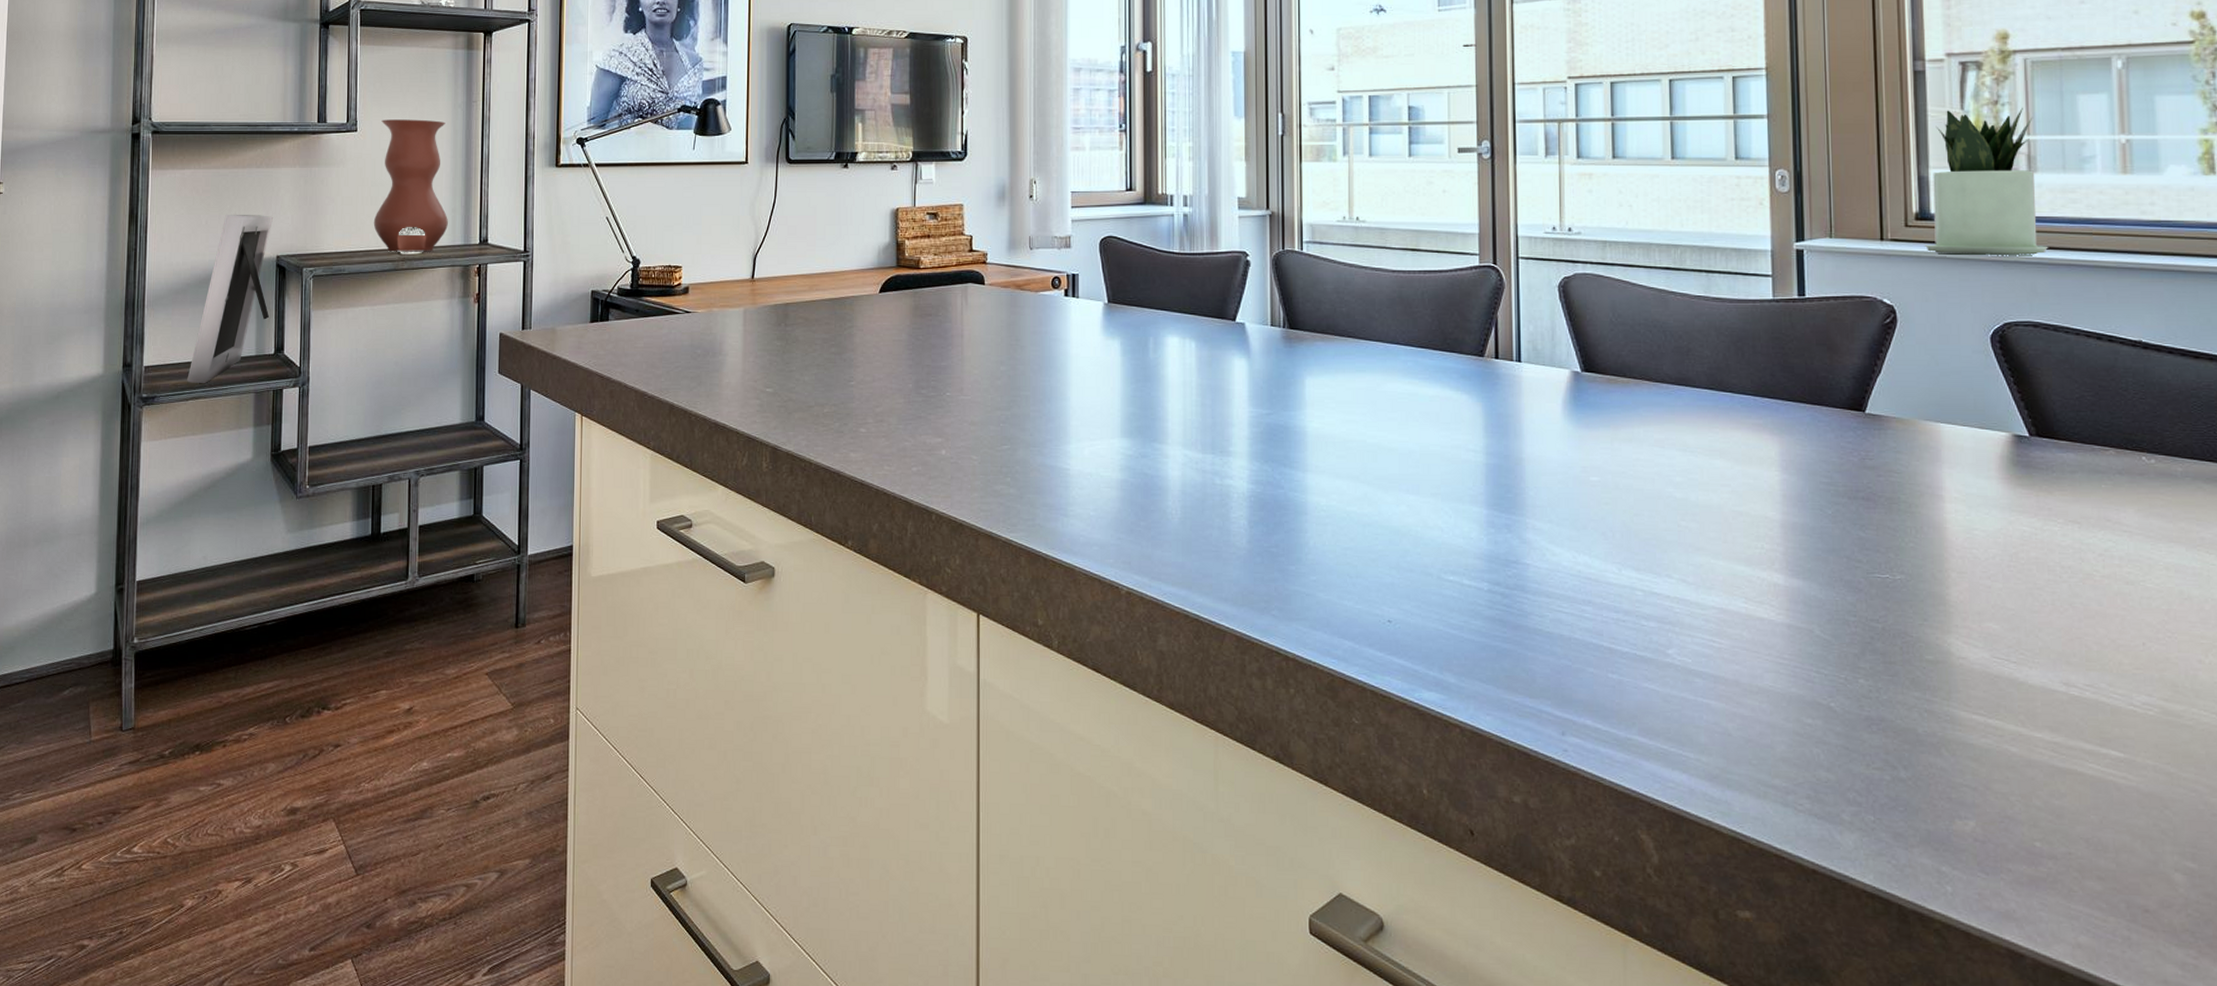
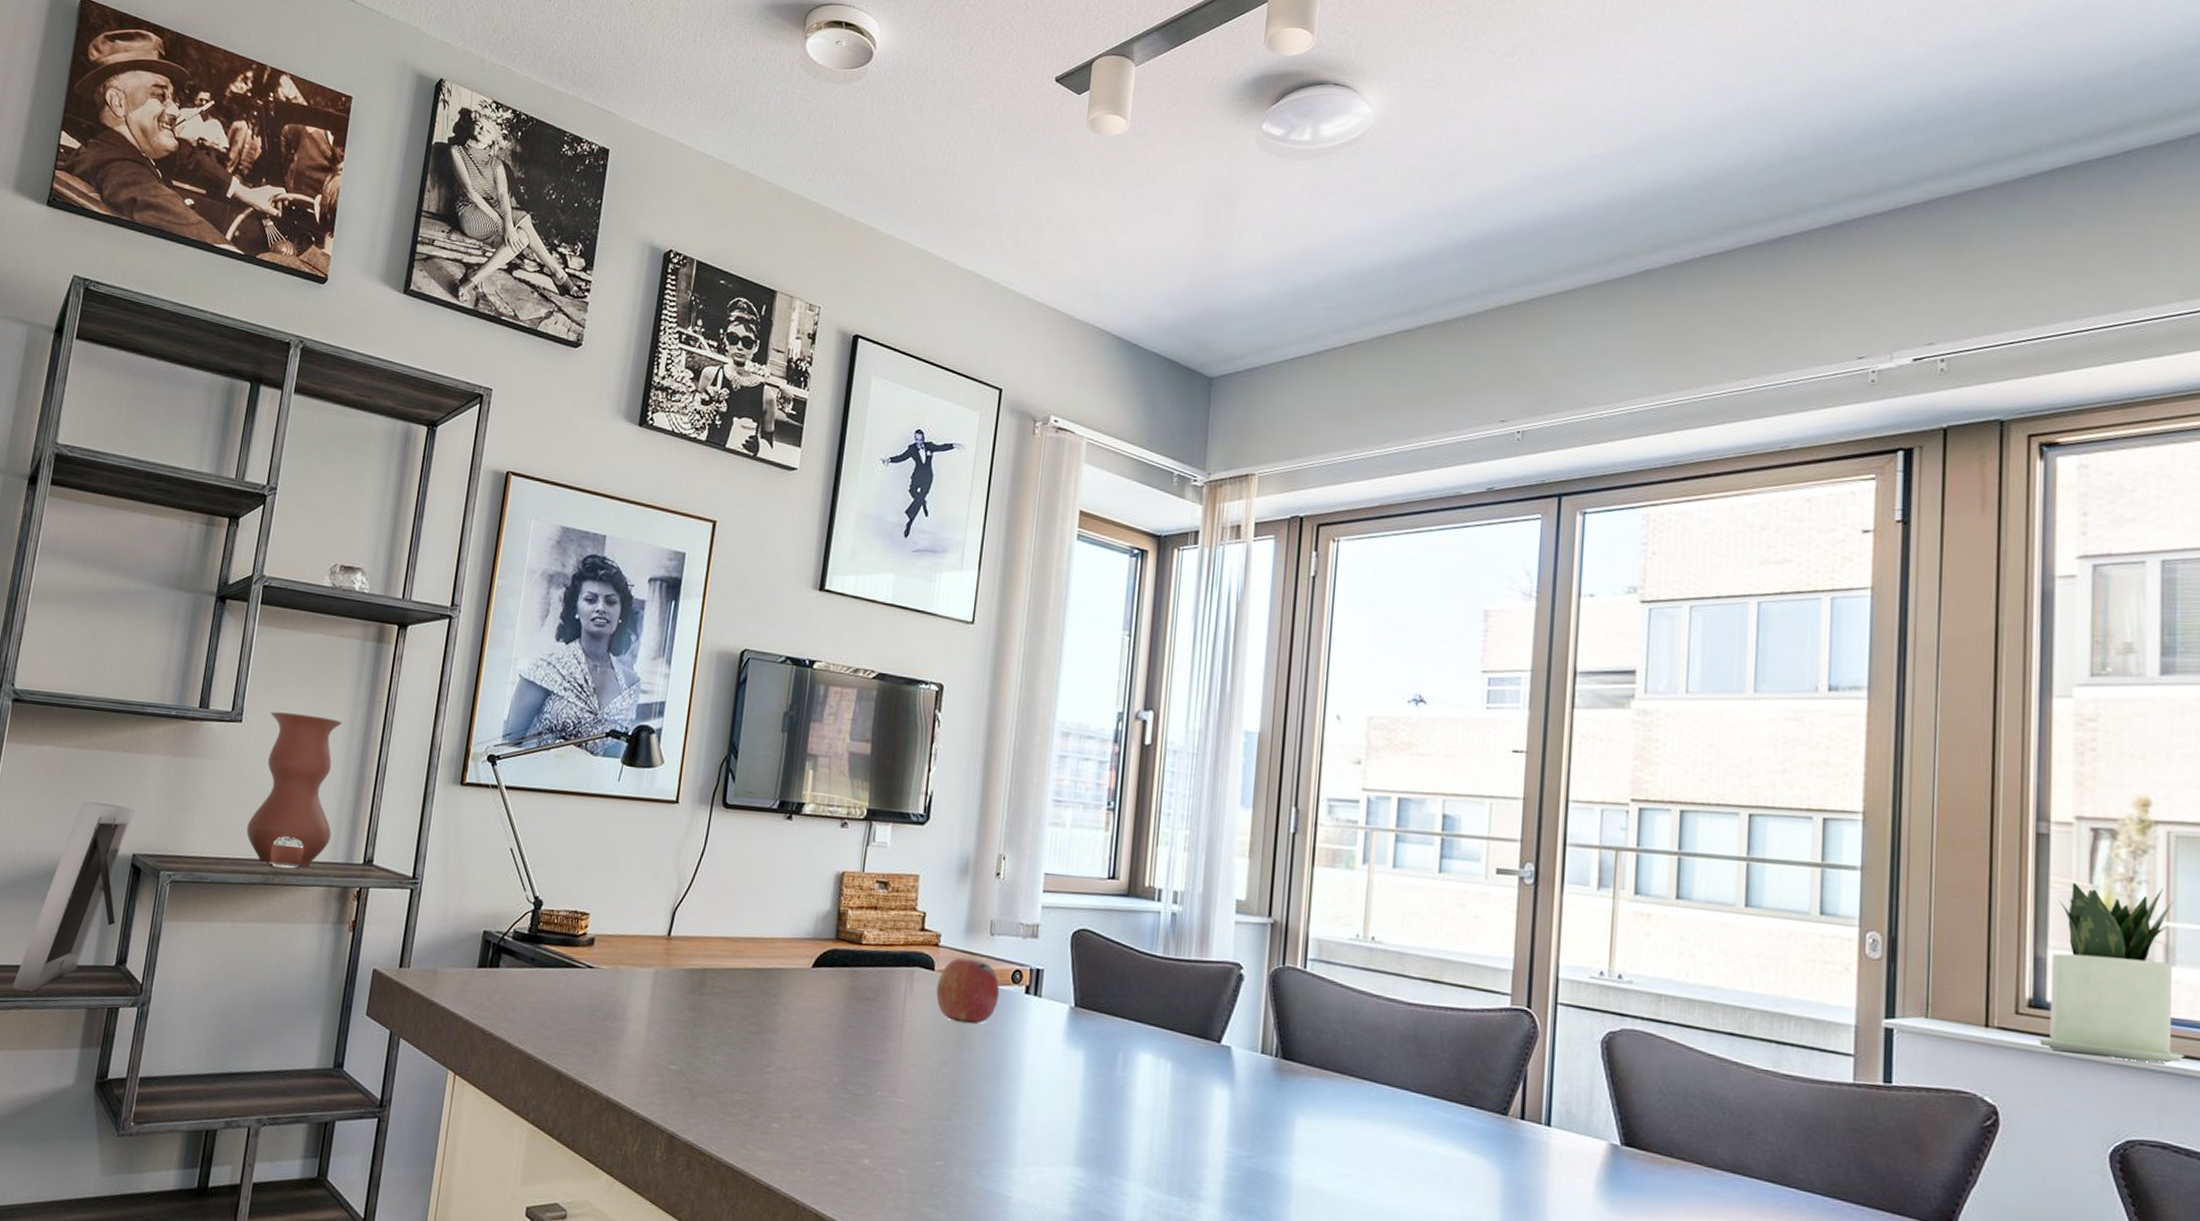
fruit: none [988,271,1043,327] -> present [936,957,1000,1025]

